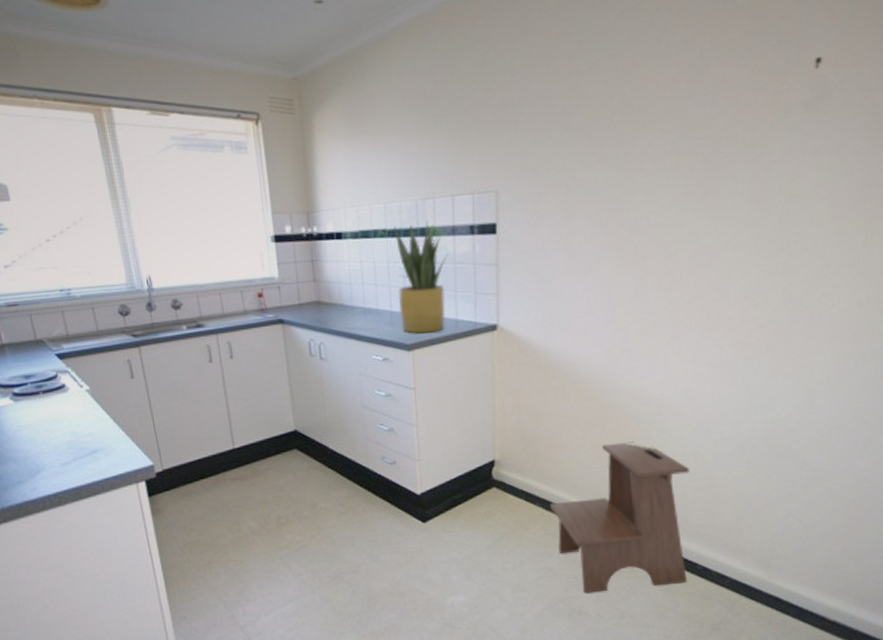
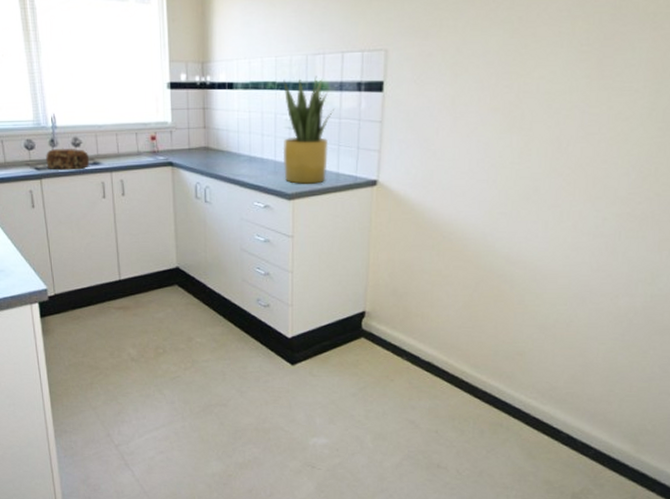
bread loaf: none [143,311,192,335] -> present [46,148,89,170]
step stool: present [550,441,690,593] -> none [417,305,562,449]

